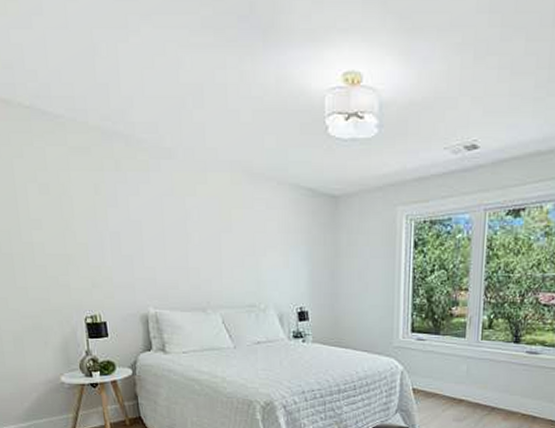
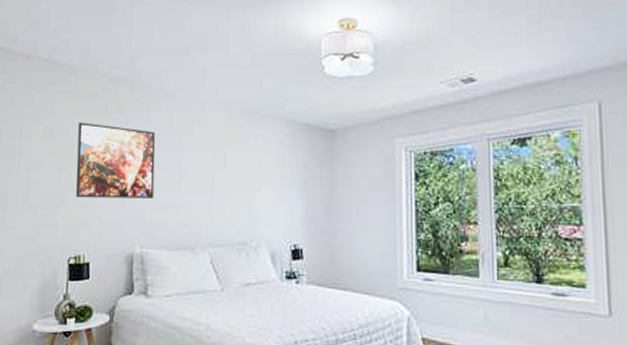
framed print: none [75,180,162,261] -> present [75,122,156,198]

